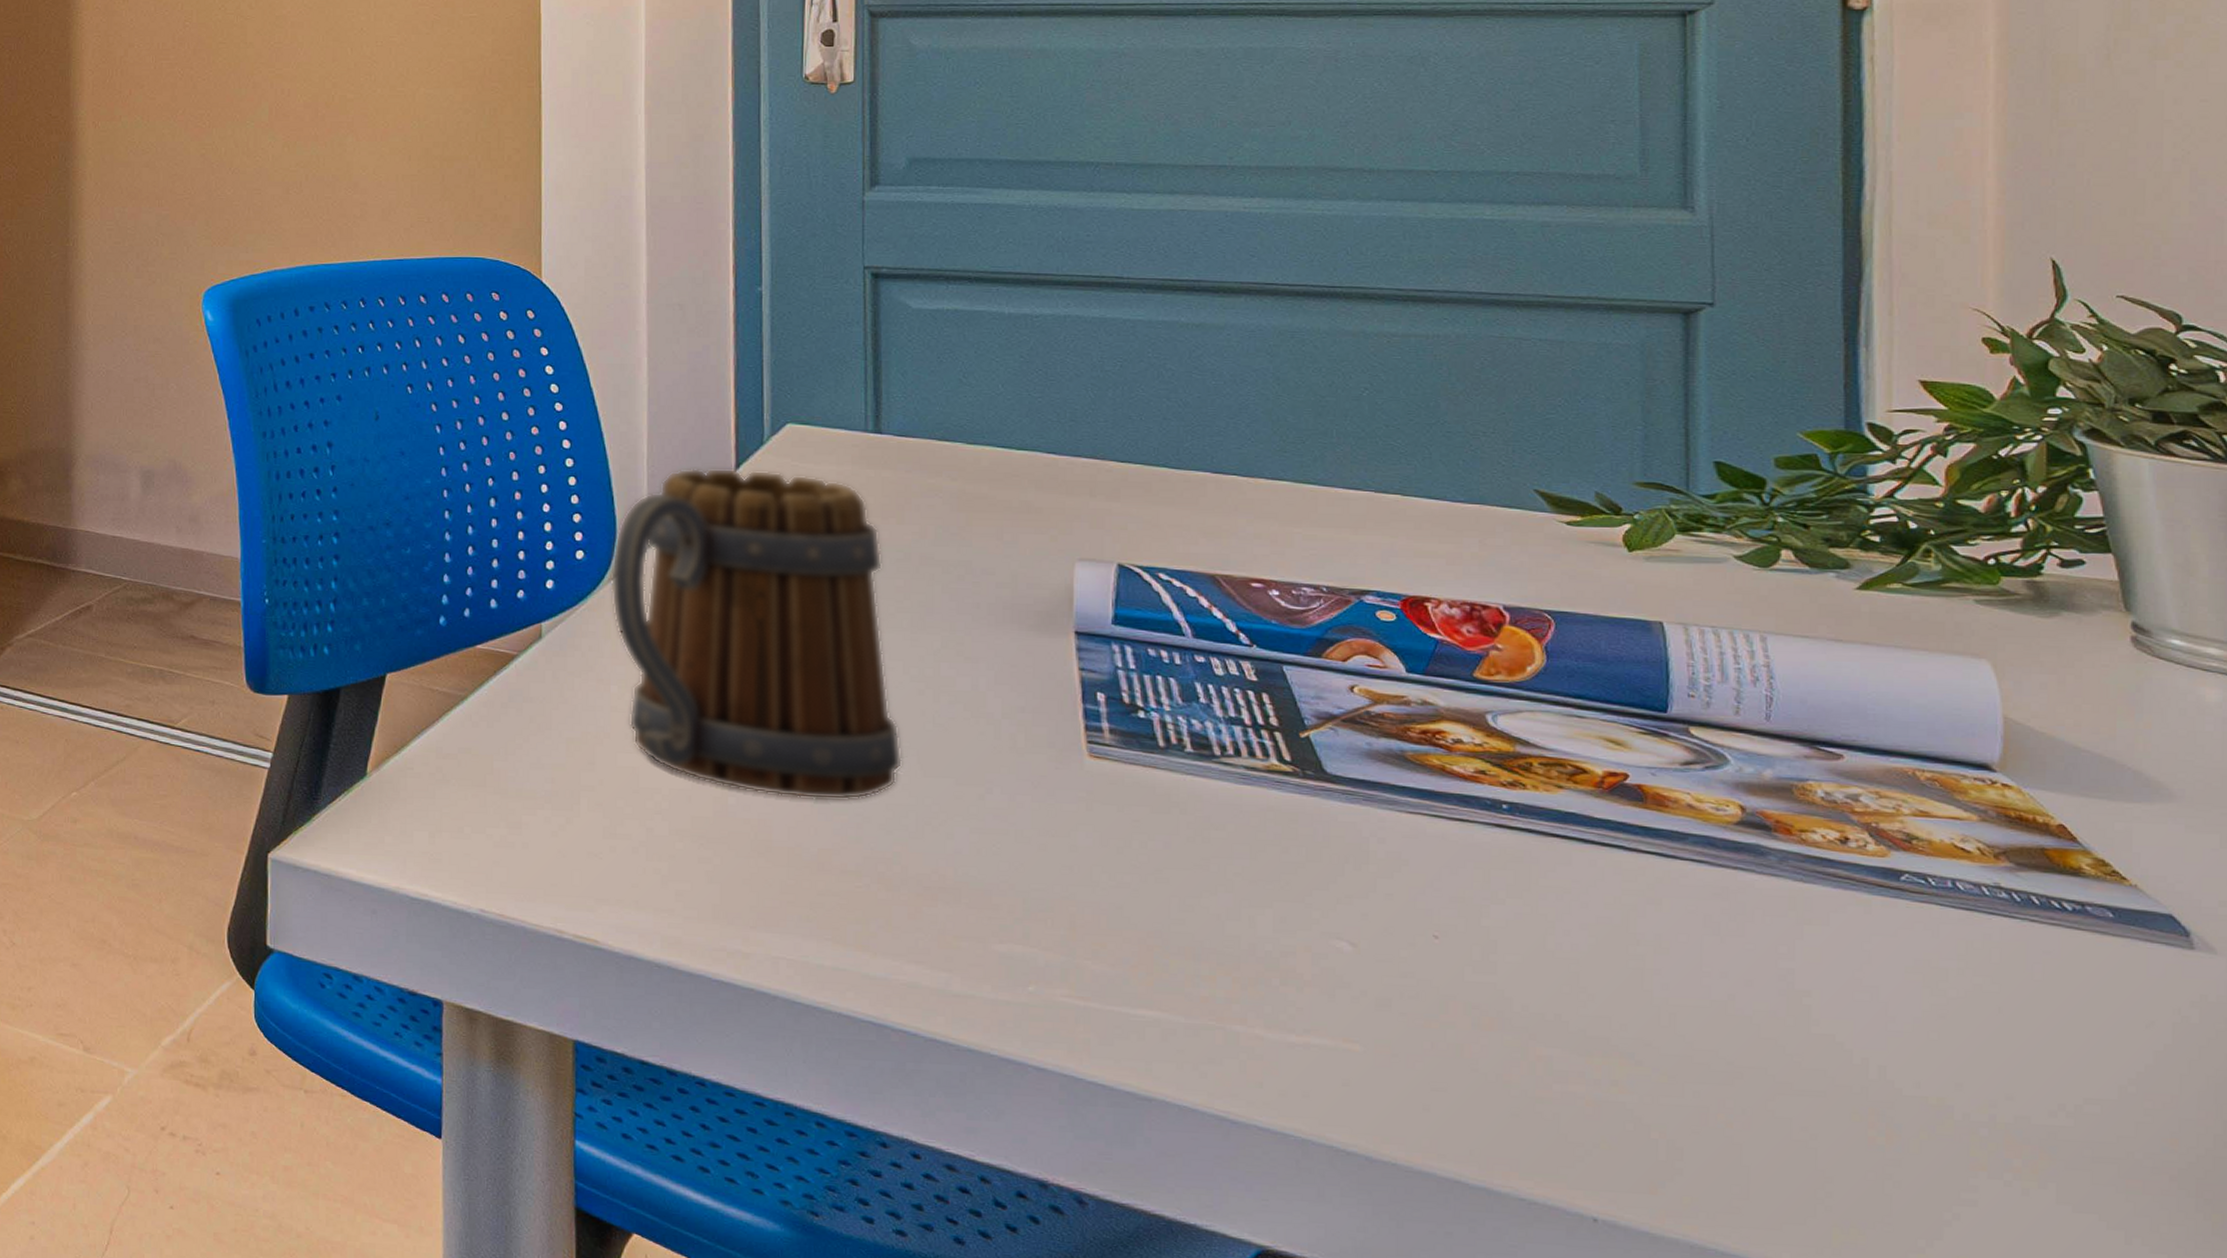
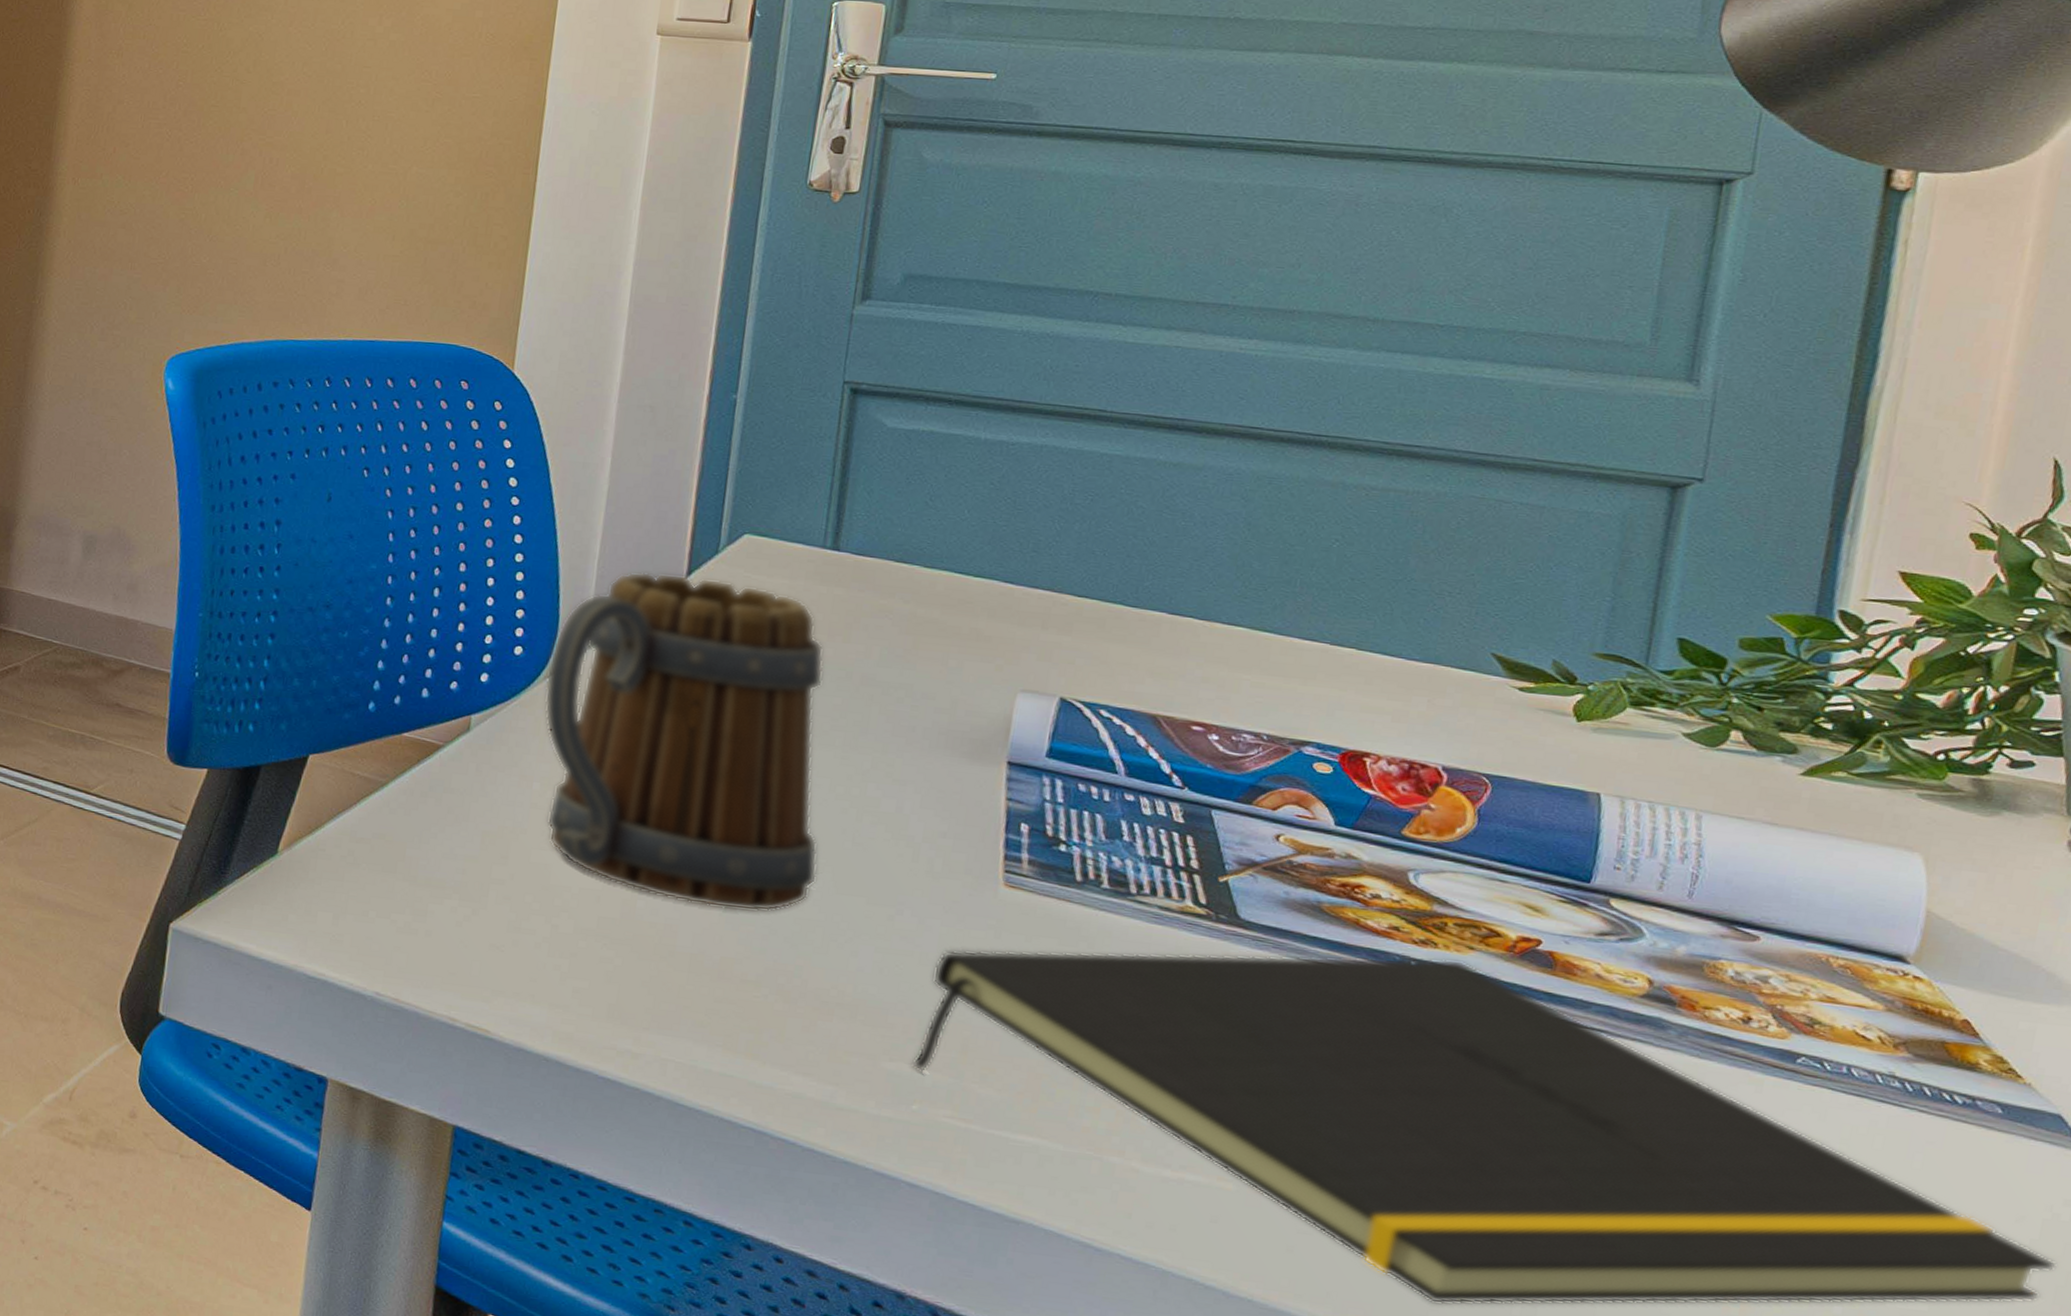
notepad: none [1022,799,2195,1155] -> present [912,950,2057,1305]

